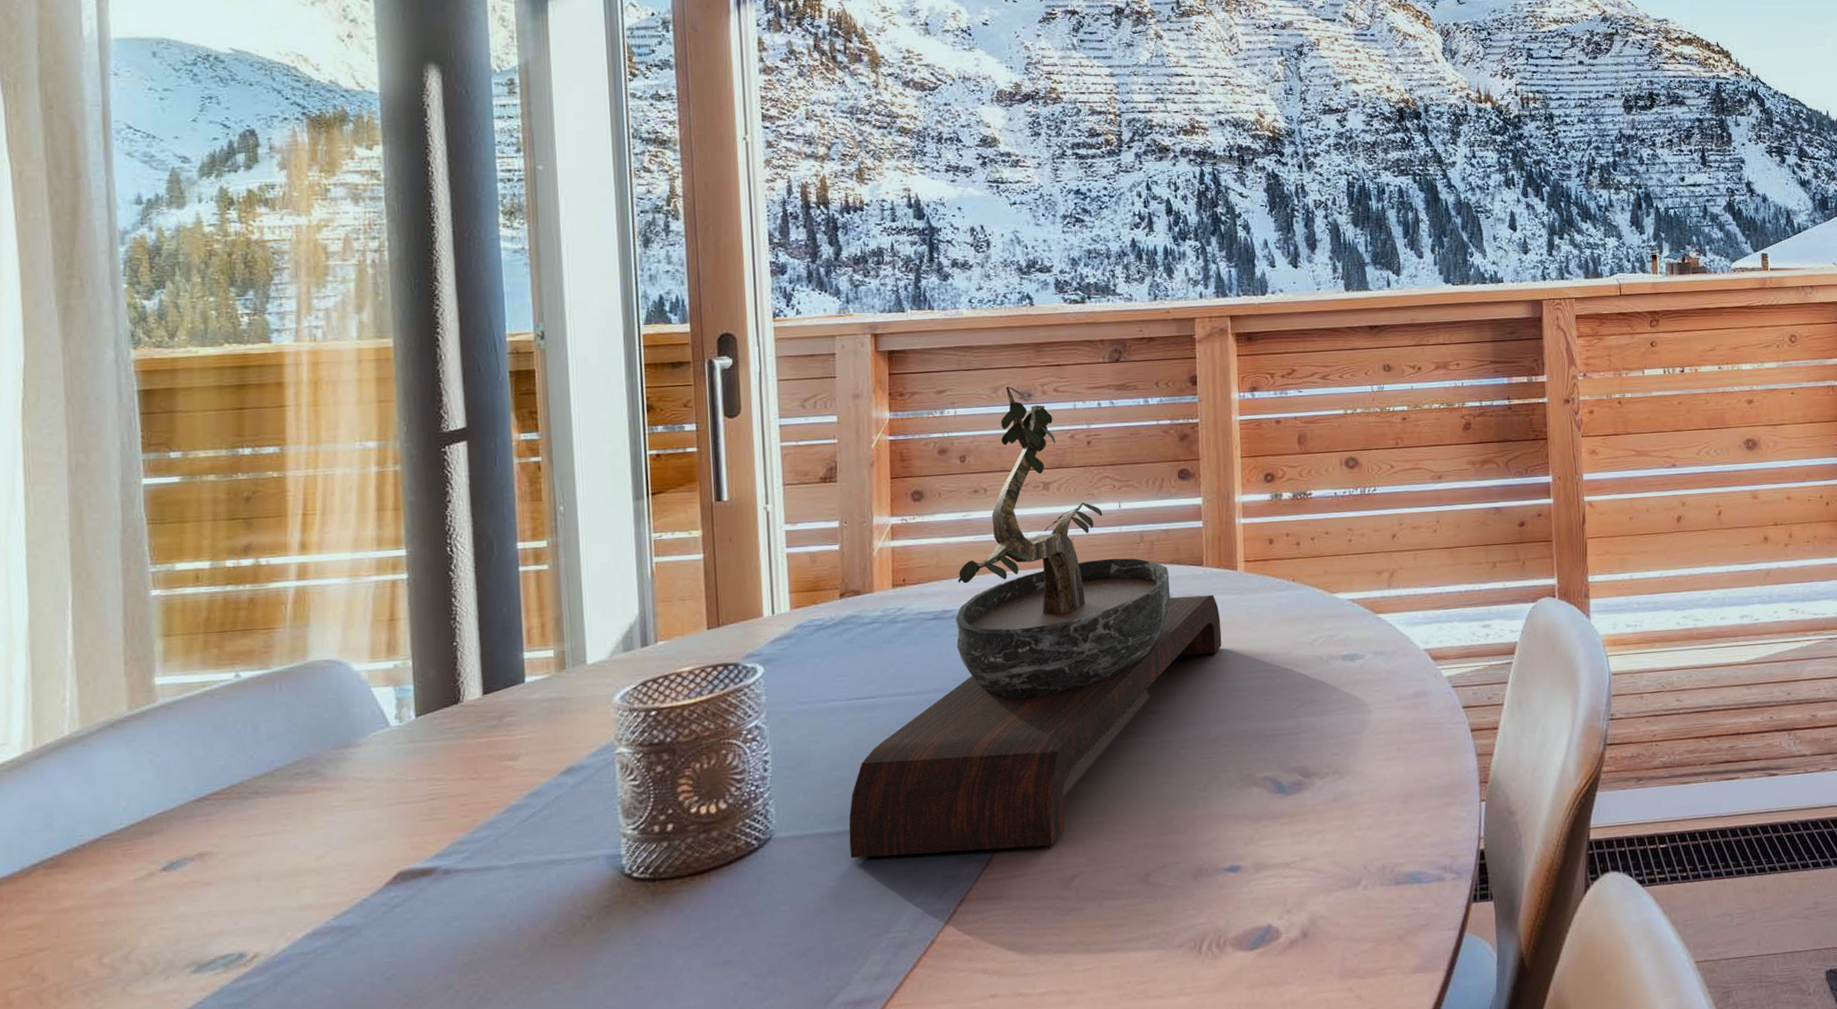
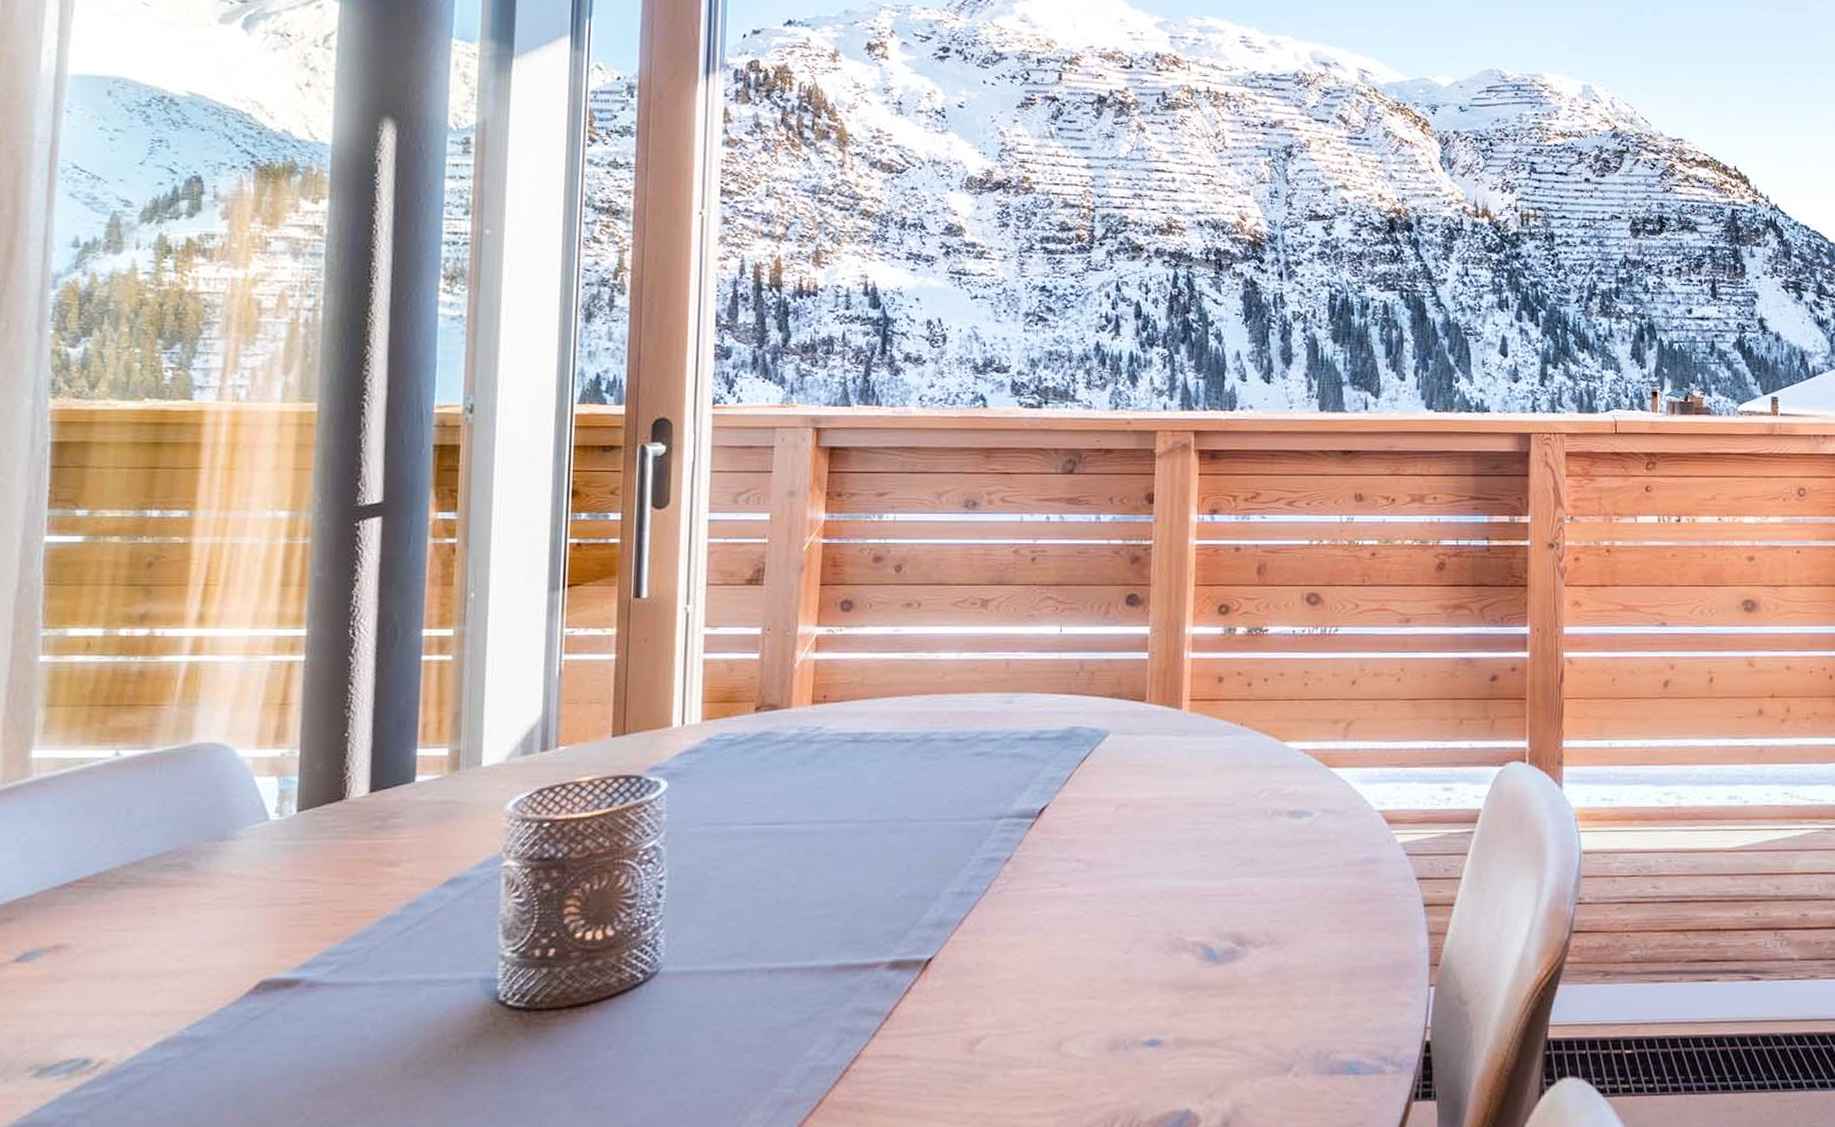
bonsai tree: present [848,386,1222,858] -> none [741,493,1160,1003]

